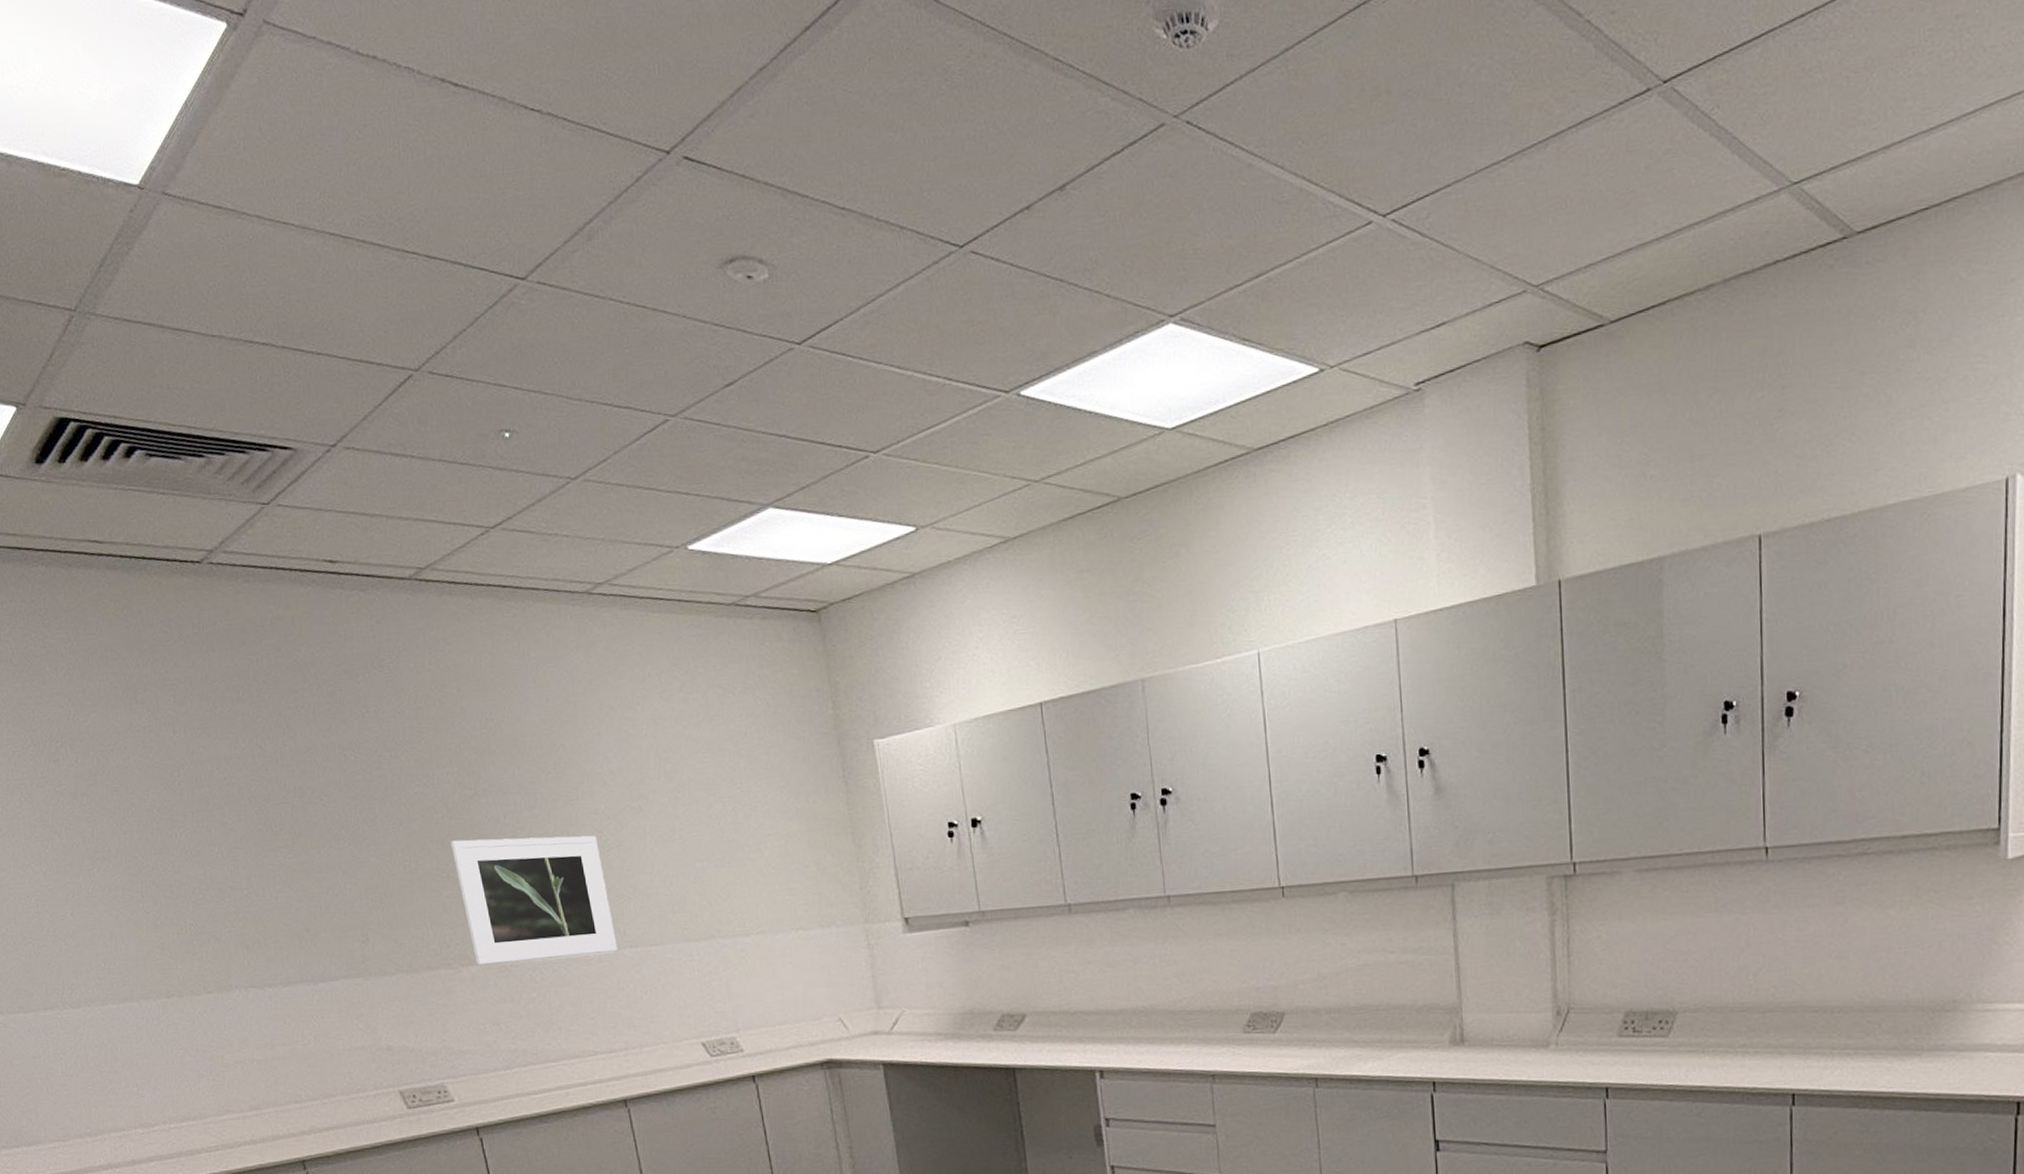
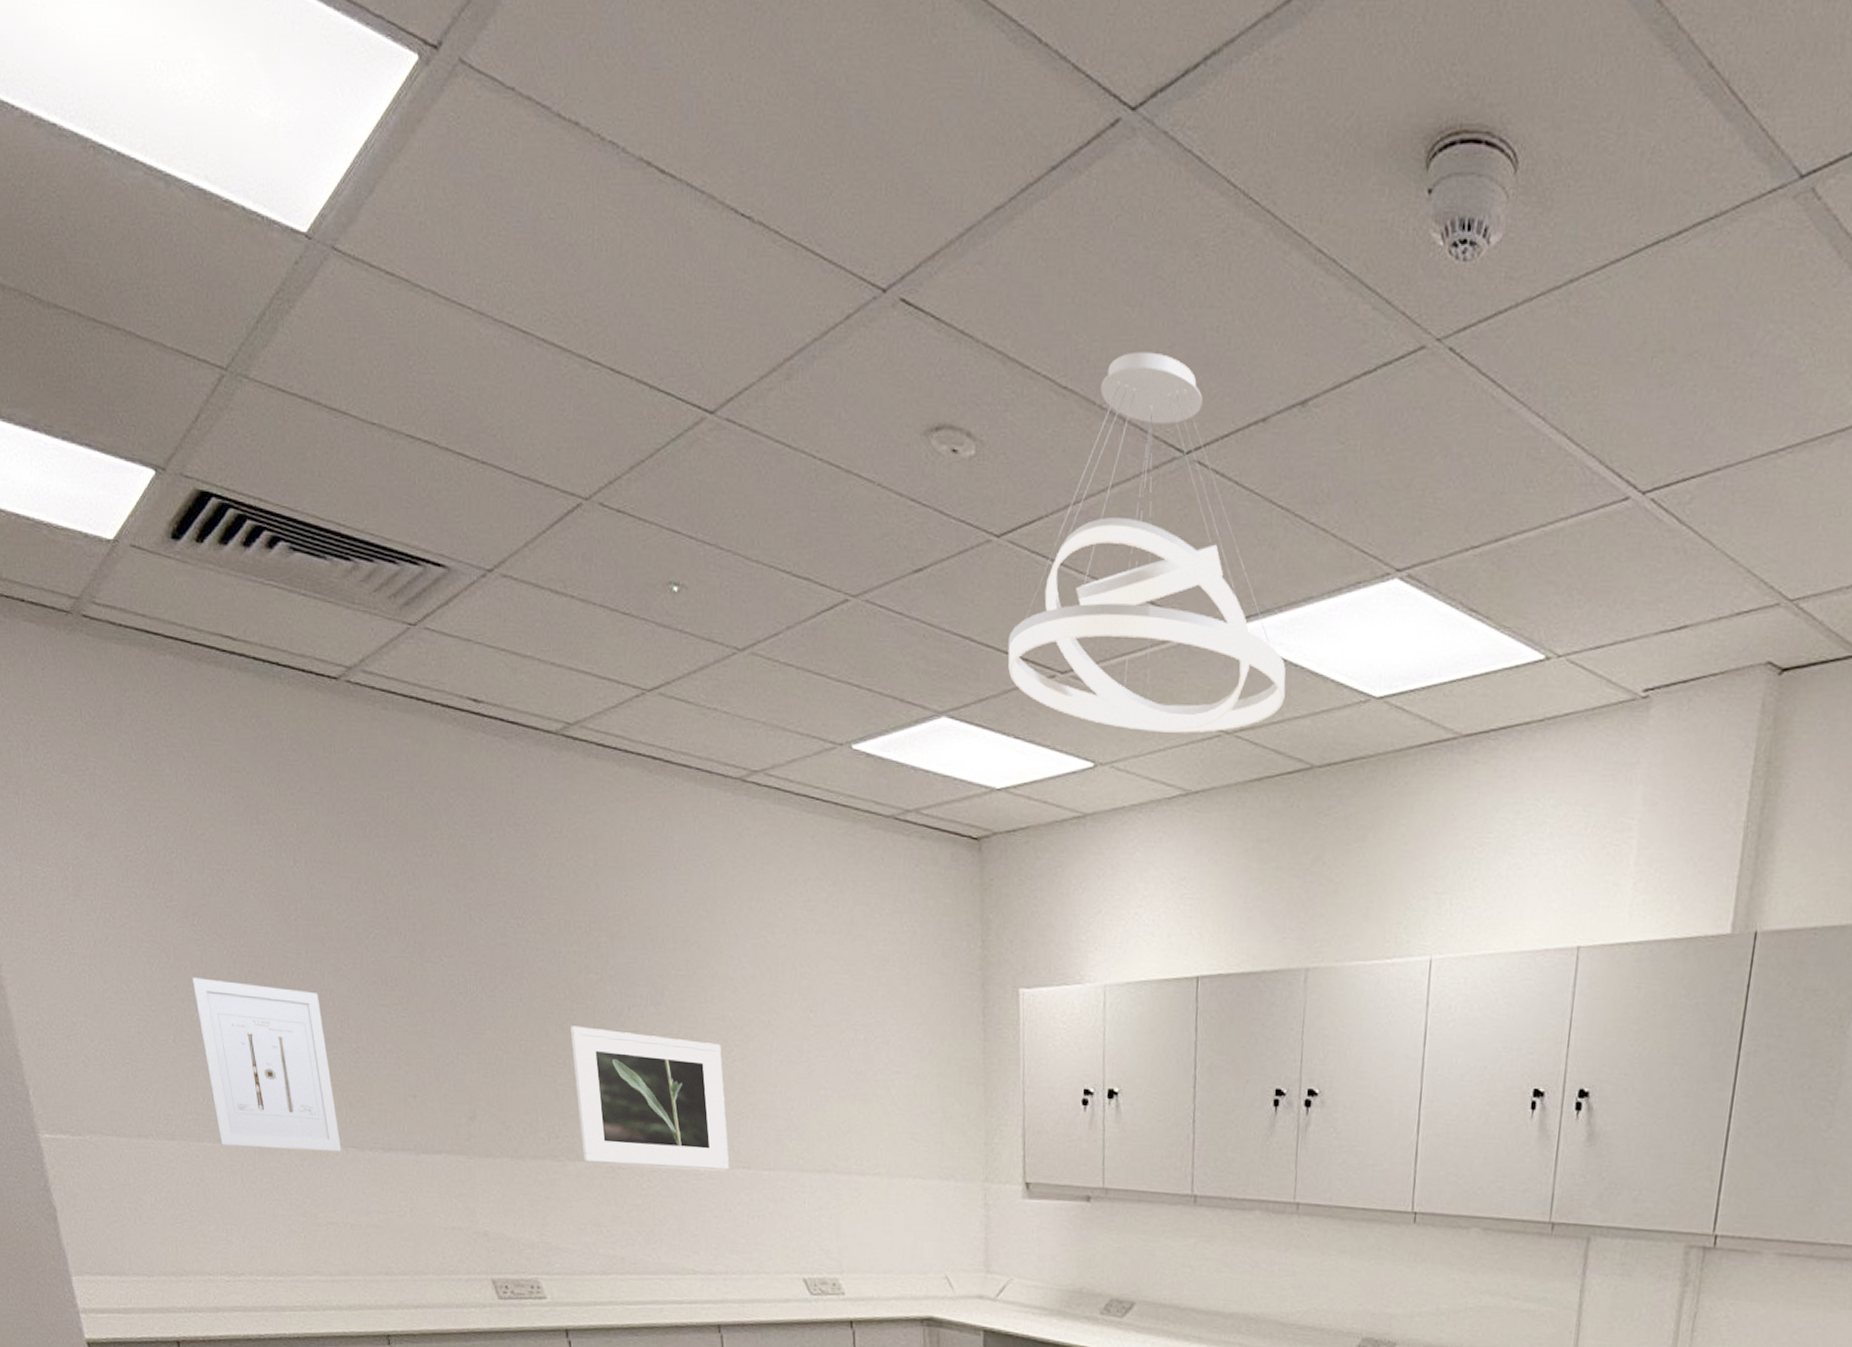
wall art: none [84,848,243,1005] -> present [191,977,342,1152]
pendant light: none [820,166,1084,492] -> present [1008,351,1286,733]

